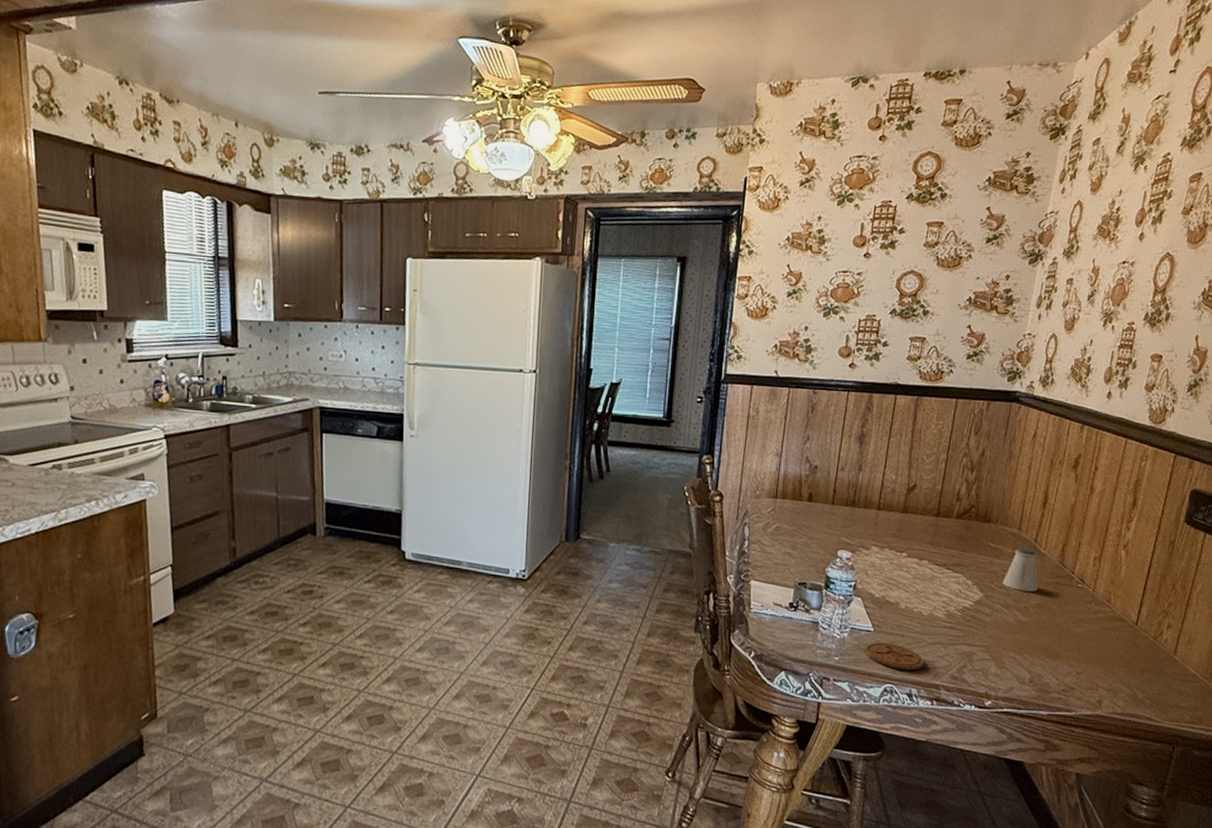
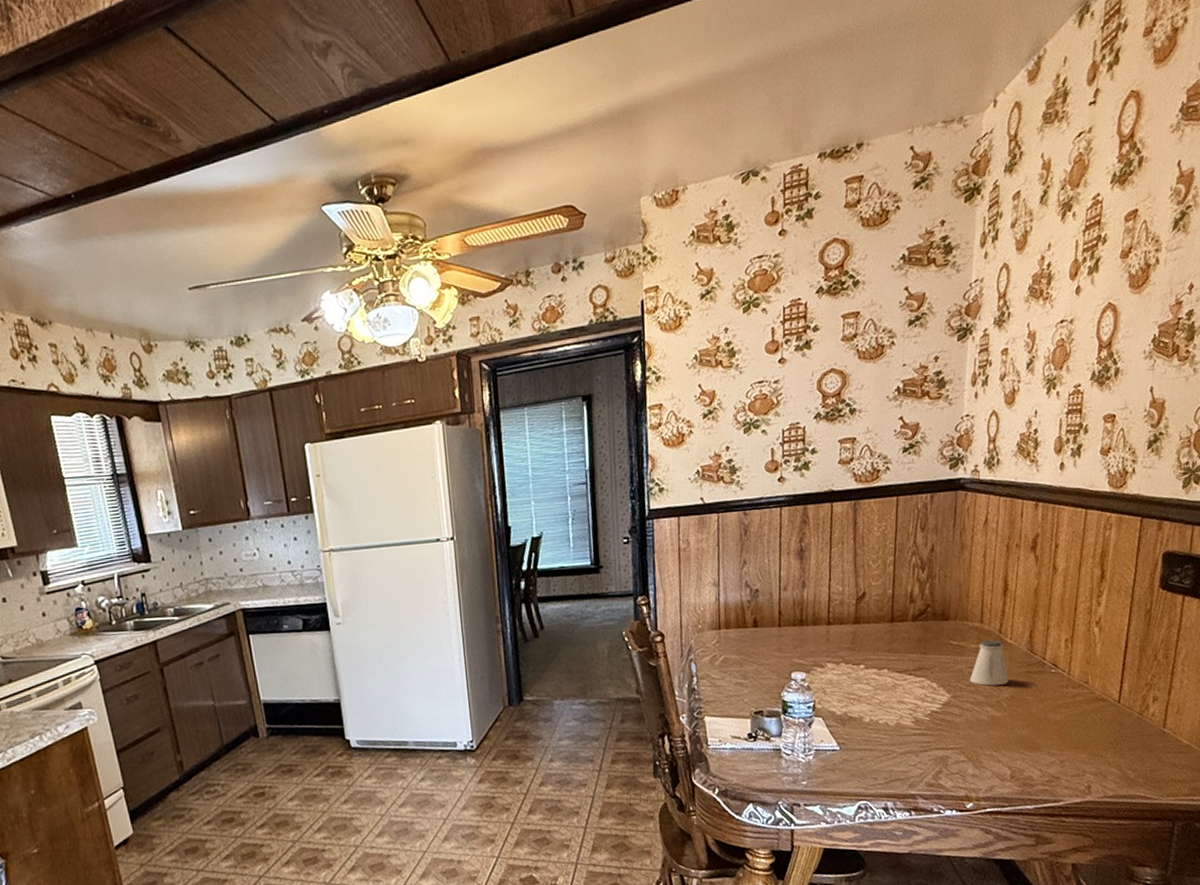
coaster: present [865,642,925,671] -> none [833,759,898,785]

